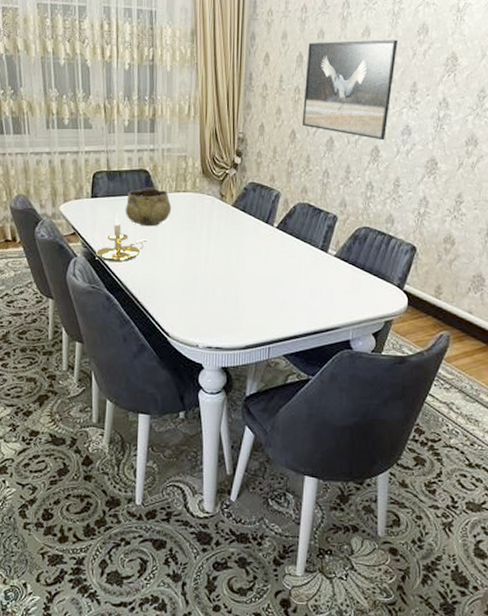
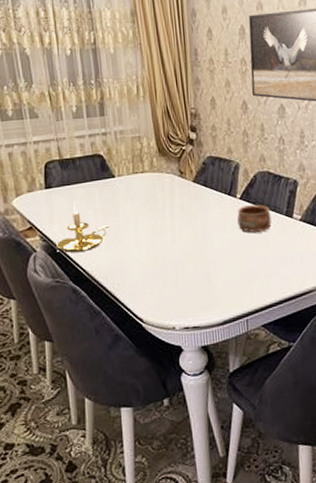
decorative bowl: present [125,188,172,227] -> none [82,172,132,213]
pottery: none [272,235,306,264] -> present [237,204,272,233]

